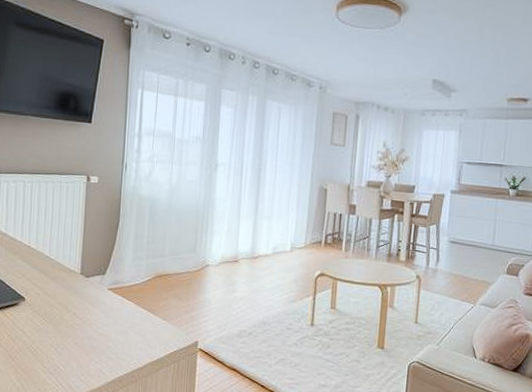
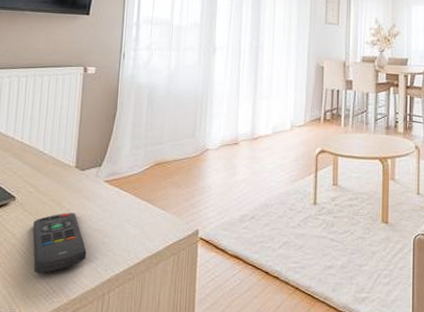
remote control: none [42,316,93,370] -> present [33,213,87,273]

